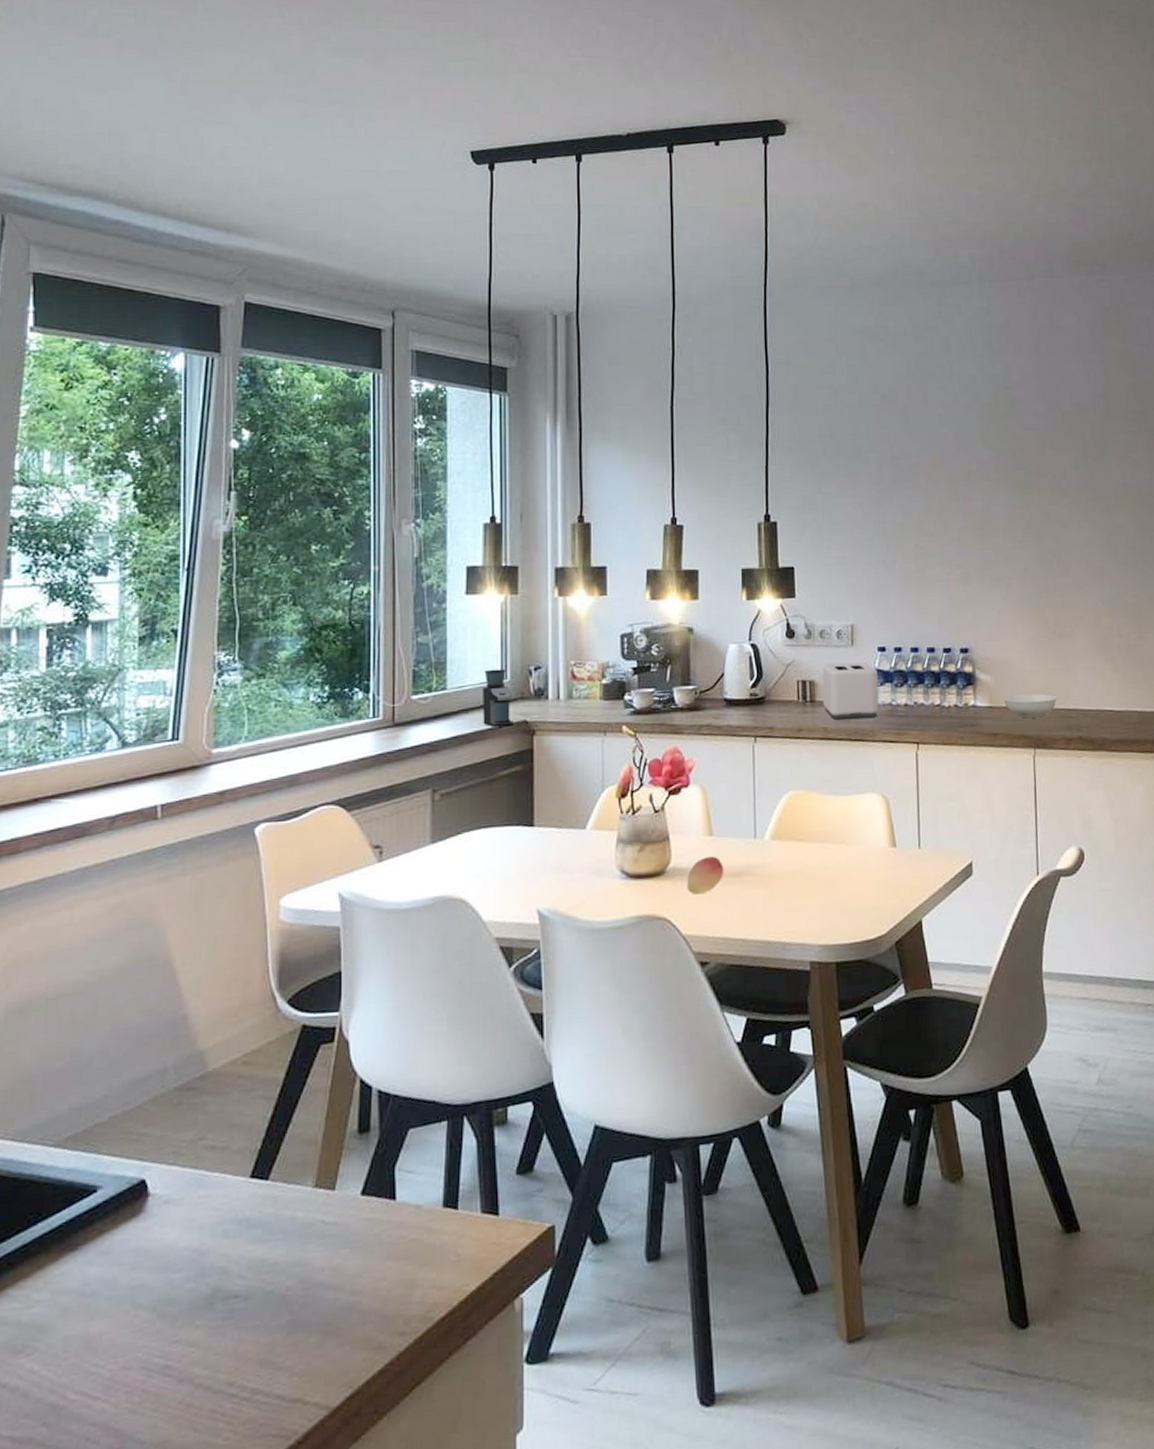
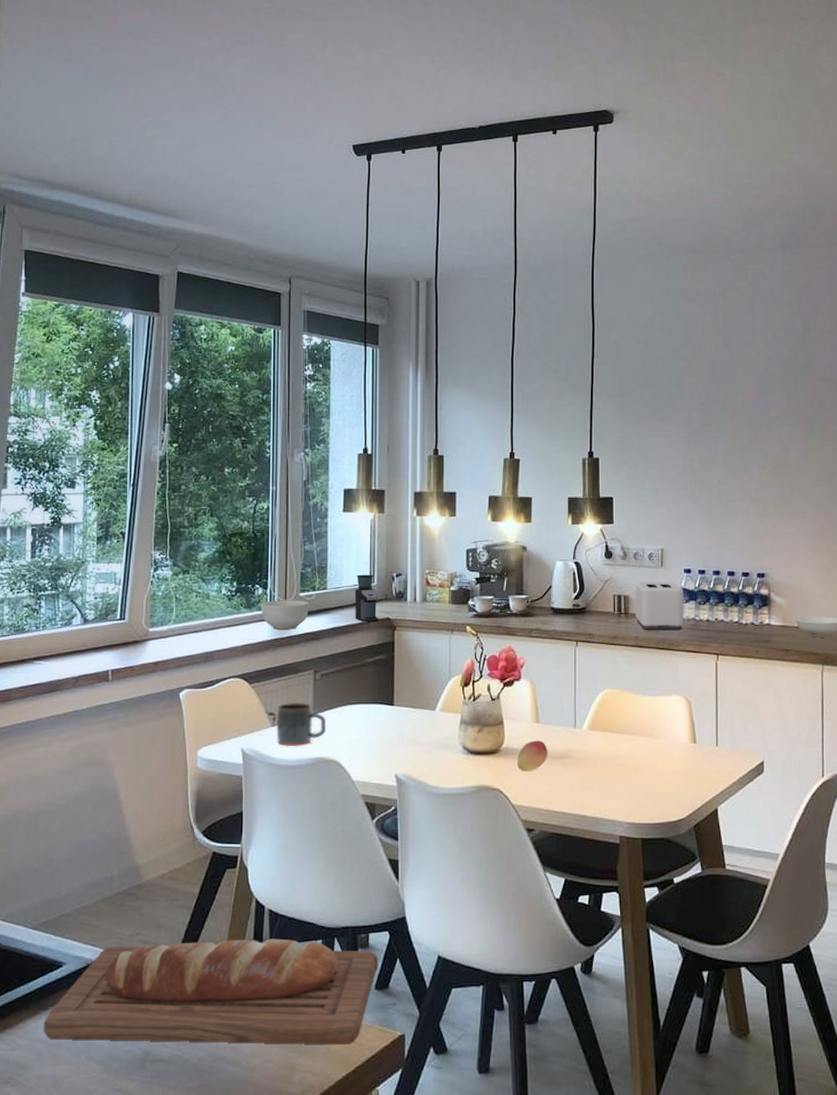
bread loaf: none [70,1124,521,1288] -> present [43,938,379,1045]
bowl: none [360,704,425,742] -> present [260,600,310,630]
mug: none [382,829,449,886] -> present [275,702,327,747]

